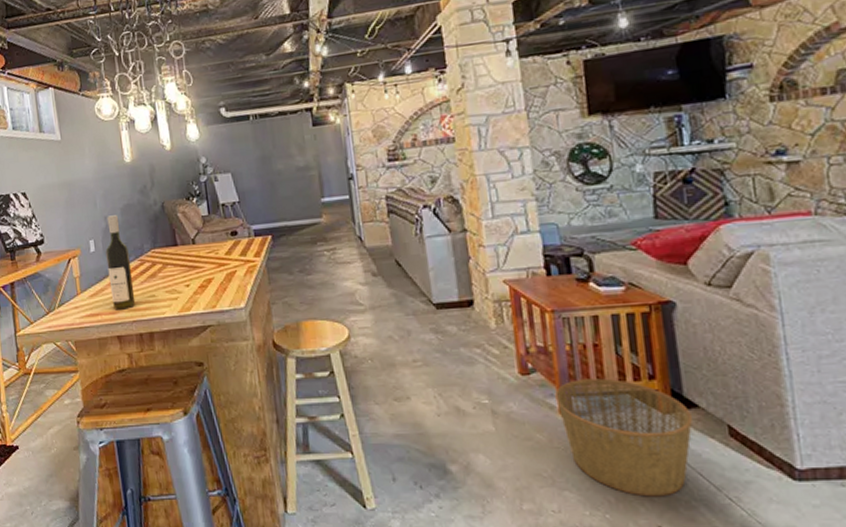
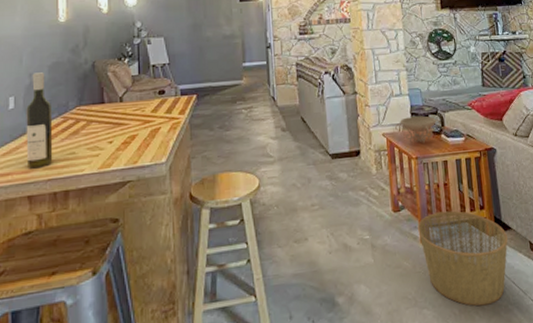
decorative bowl: none [521,258,589,294] -> present [395,116,441,144]

